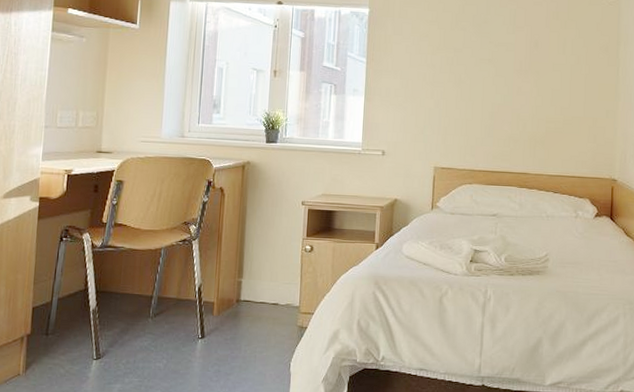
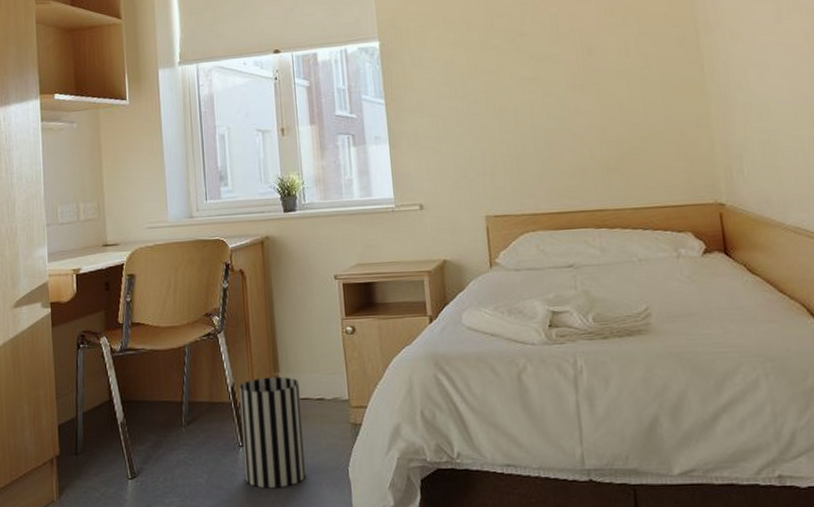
wastebasket: none [200,281,259,376] -> present [239,376,306,489]

